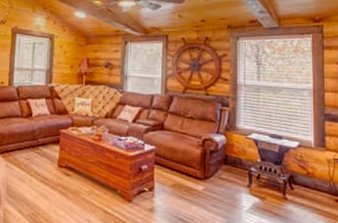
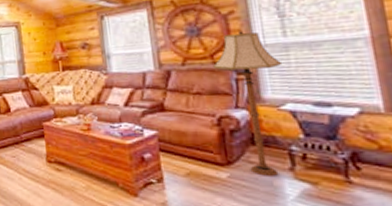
floor lamp: none [206,70,253,191] -> present [213,29,281,176]

